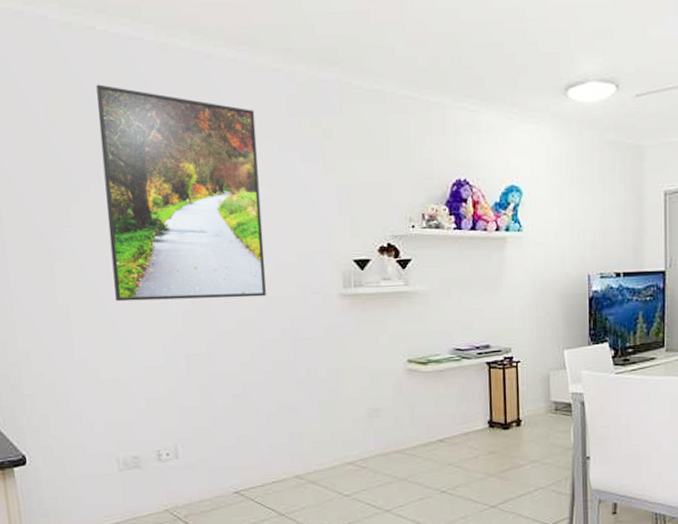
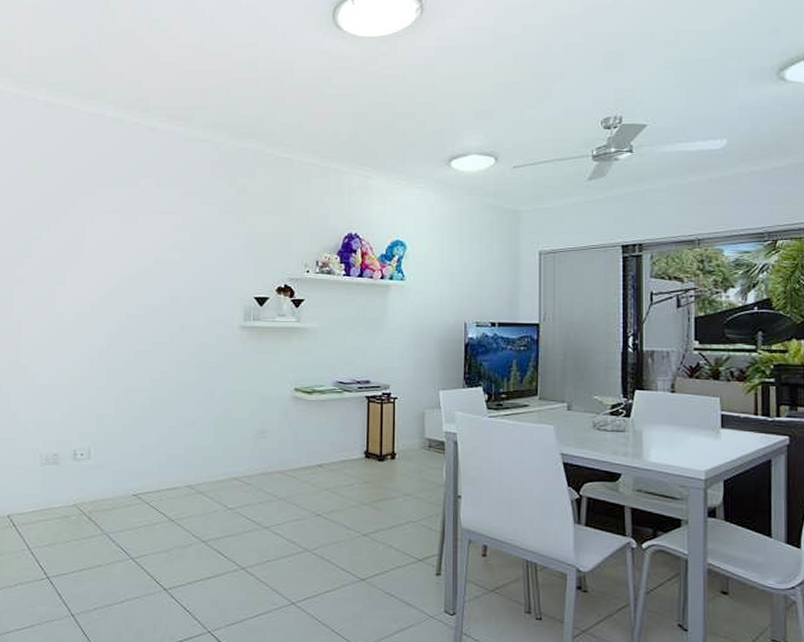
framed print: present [96,84,266,302] -> none [57,149,184,324]

